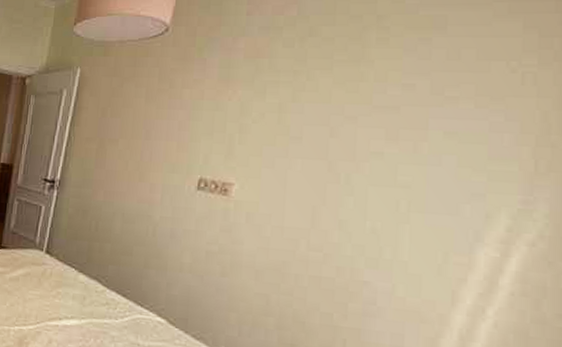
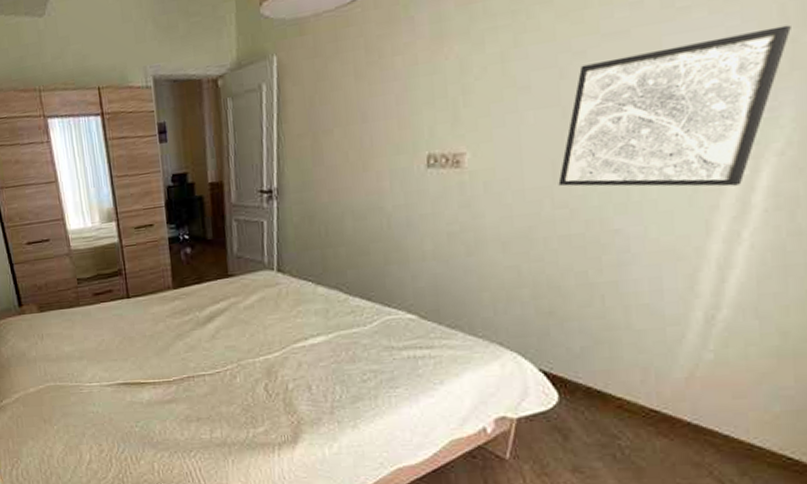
wall art: none [316,129,551,265] -> present [558,25,791,187]

